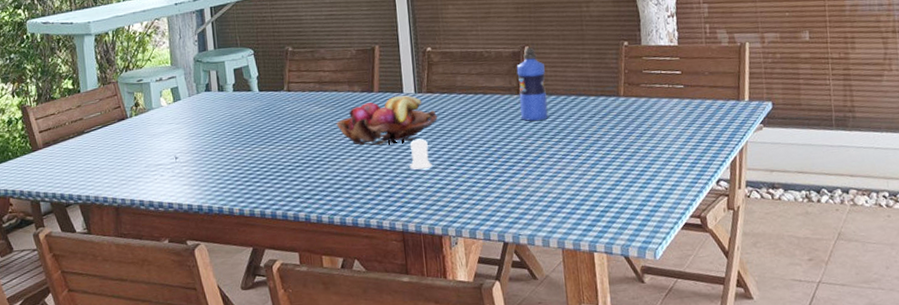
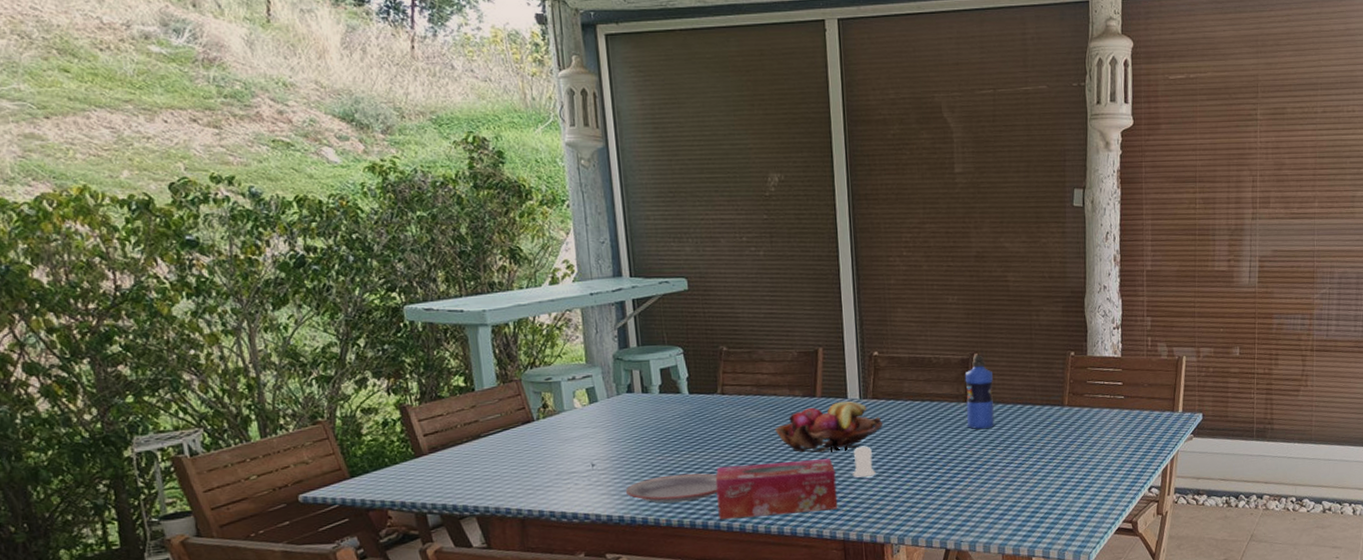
plate: none [204,165,285,194] -> present [625,473,718,503]
tissue box: none [283,151,397,209] -> present [715,459,838,519]

